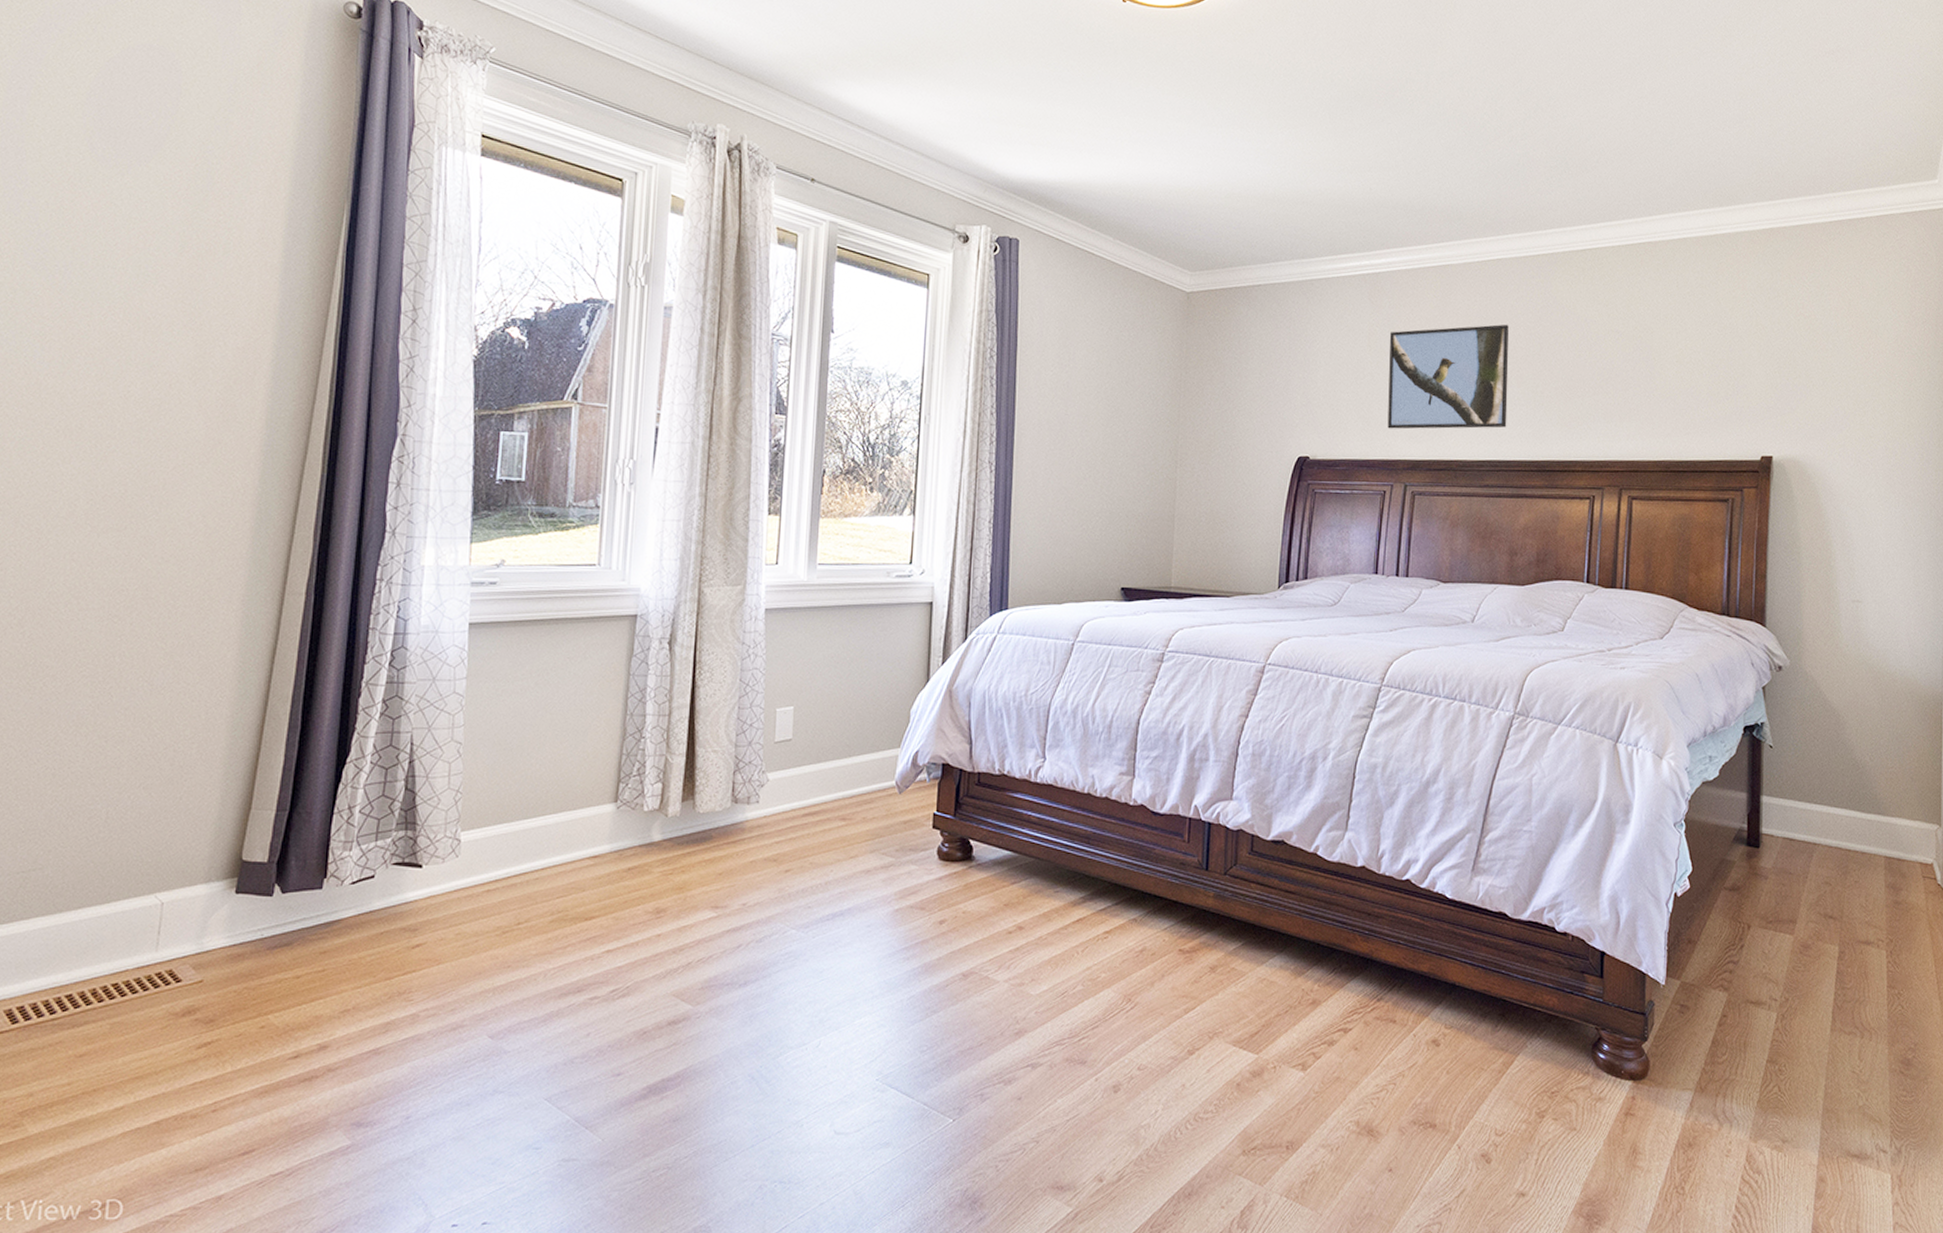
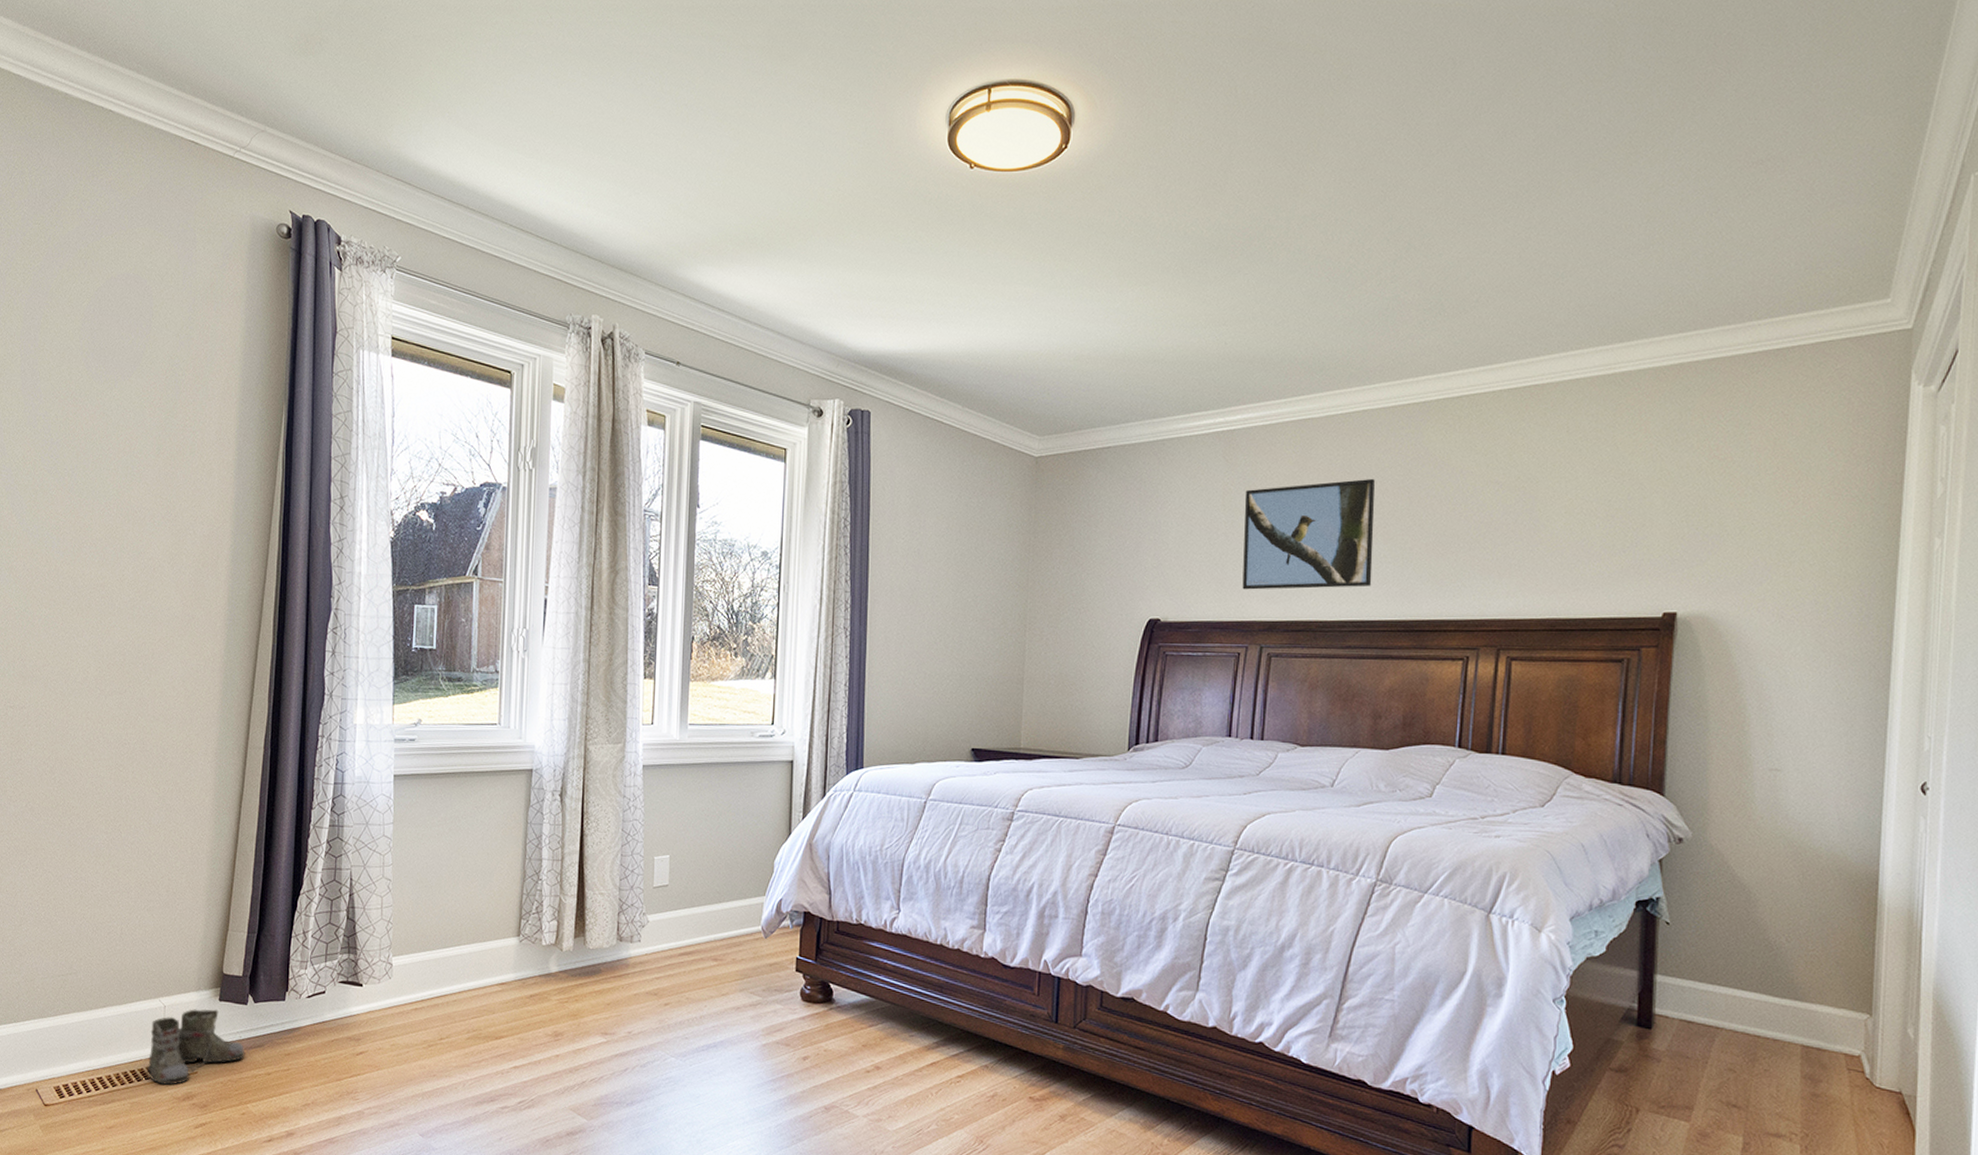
boots: none [116,903,268,998] -> present [134,1009,245,1085]

